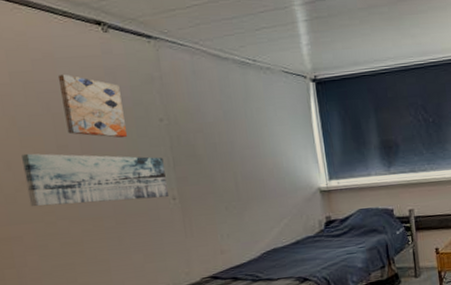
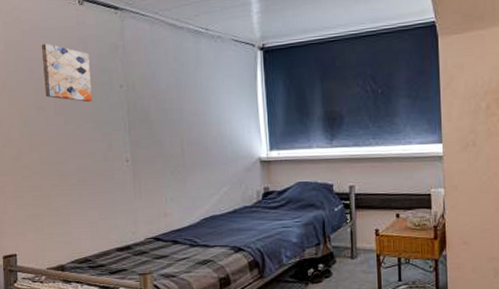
wall art: present [21,153,170,207] -> none [9,114,124,162]

